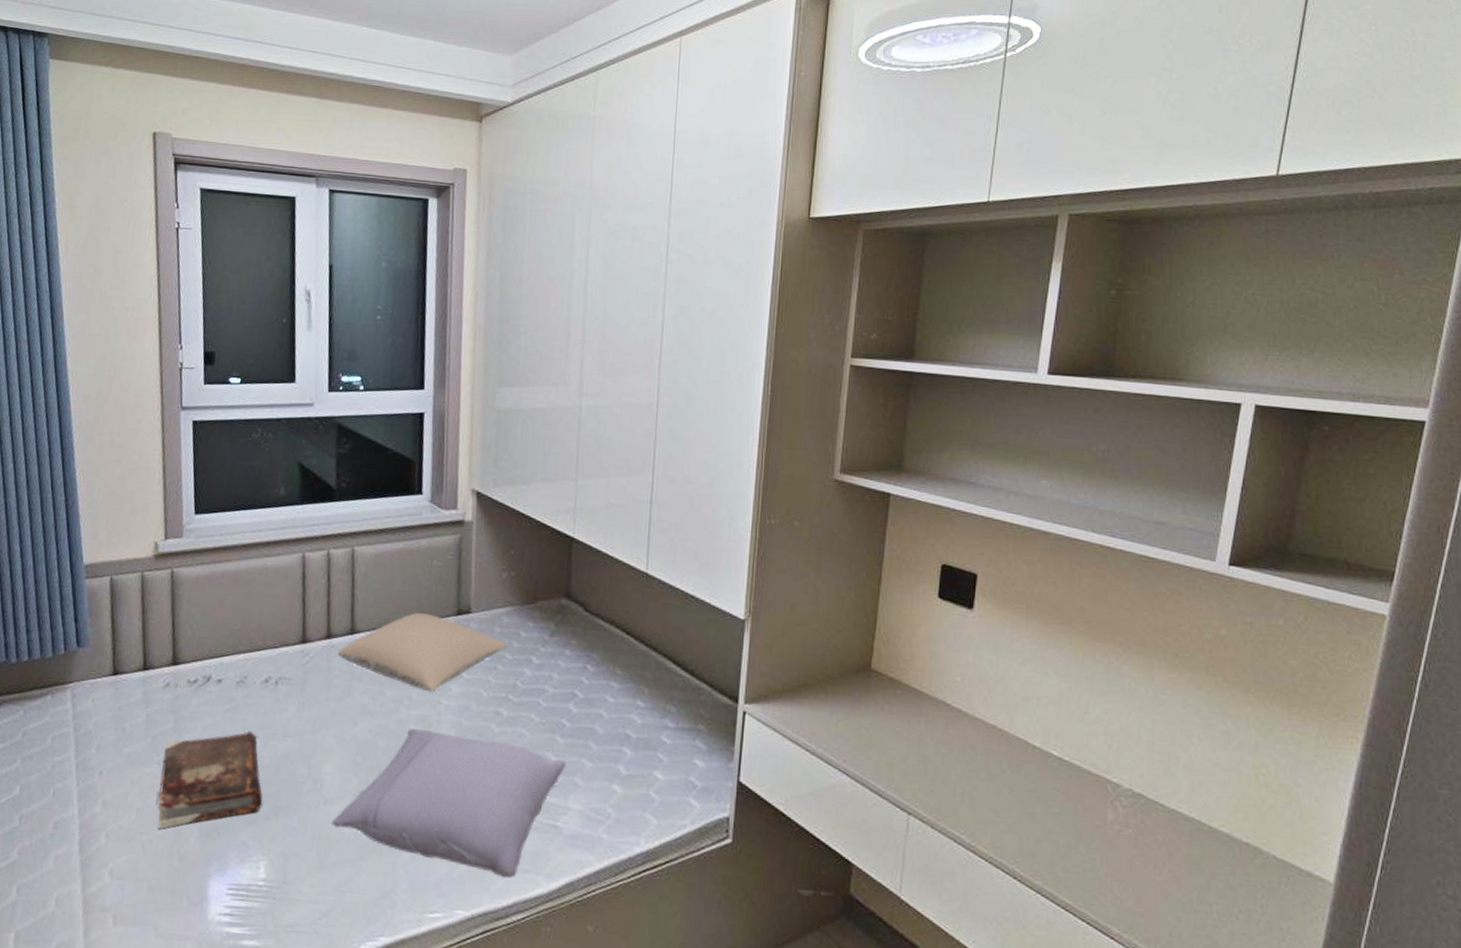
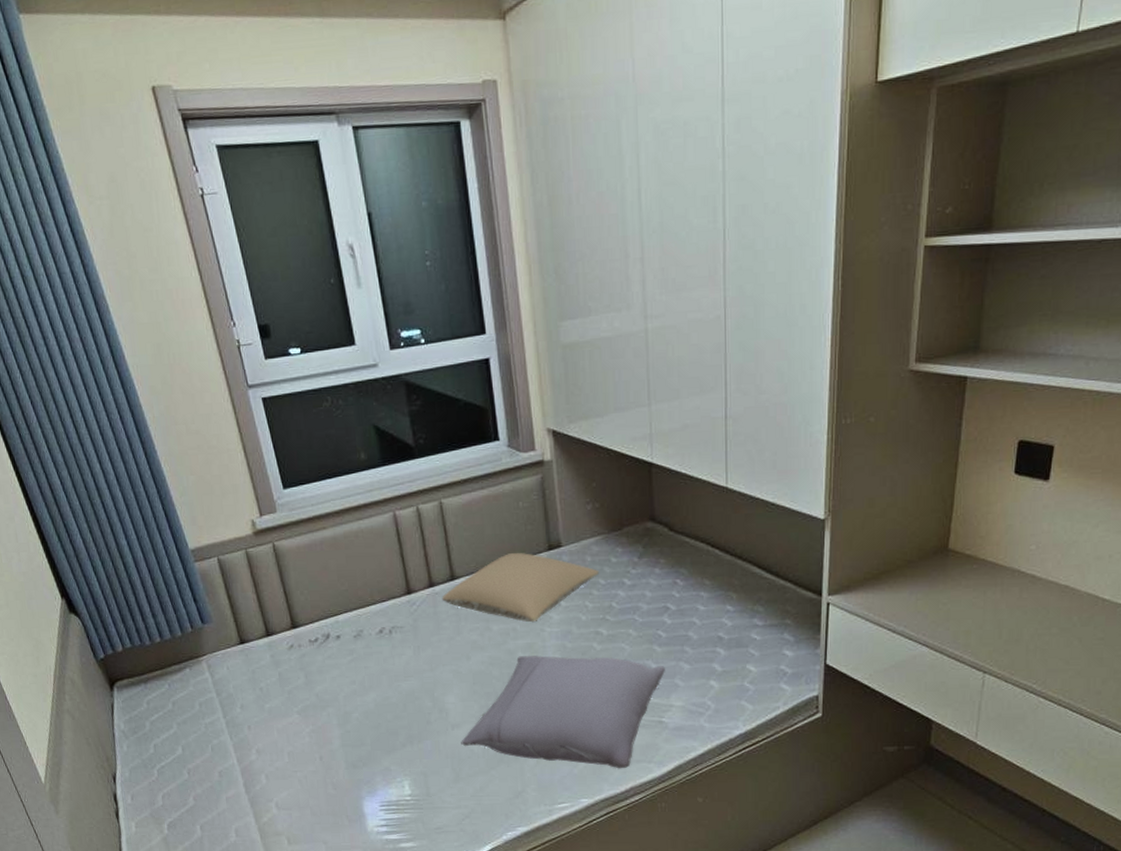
book: present [157,731,263,830] -> none [300,677,398,767]

